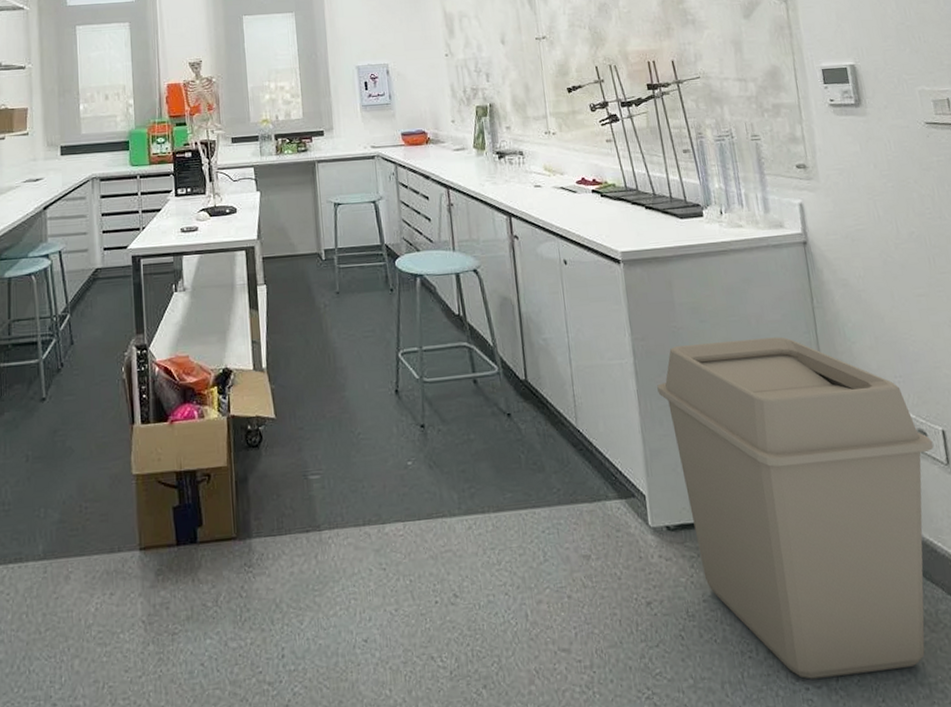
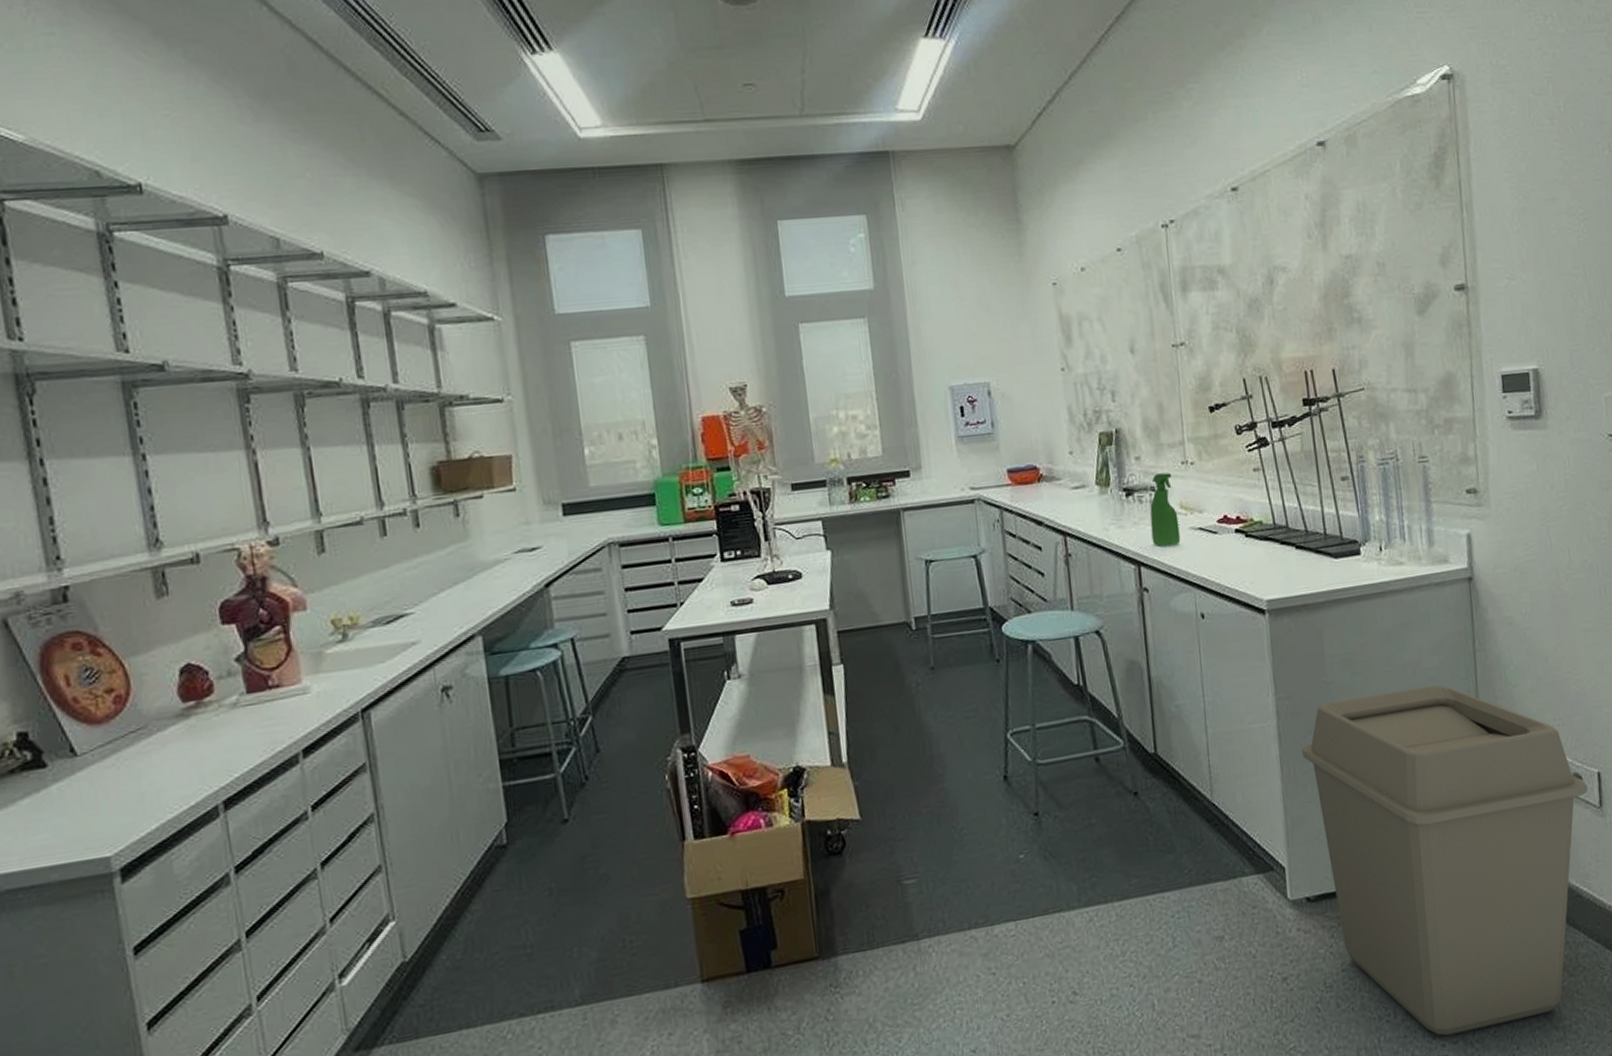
spray bottle: none [518,140,545,202] -> present [1150,472,1181,547]

